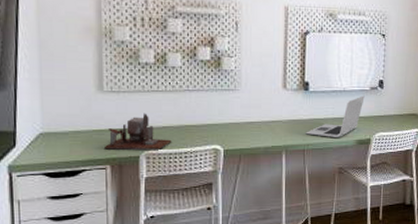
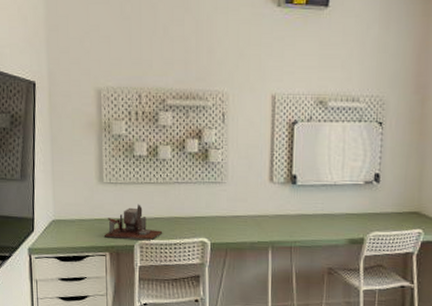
laptop: present [305,95,365,138] -> none [293,190,358,236]

